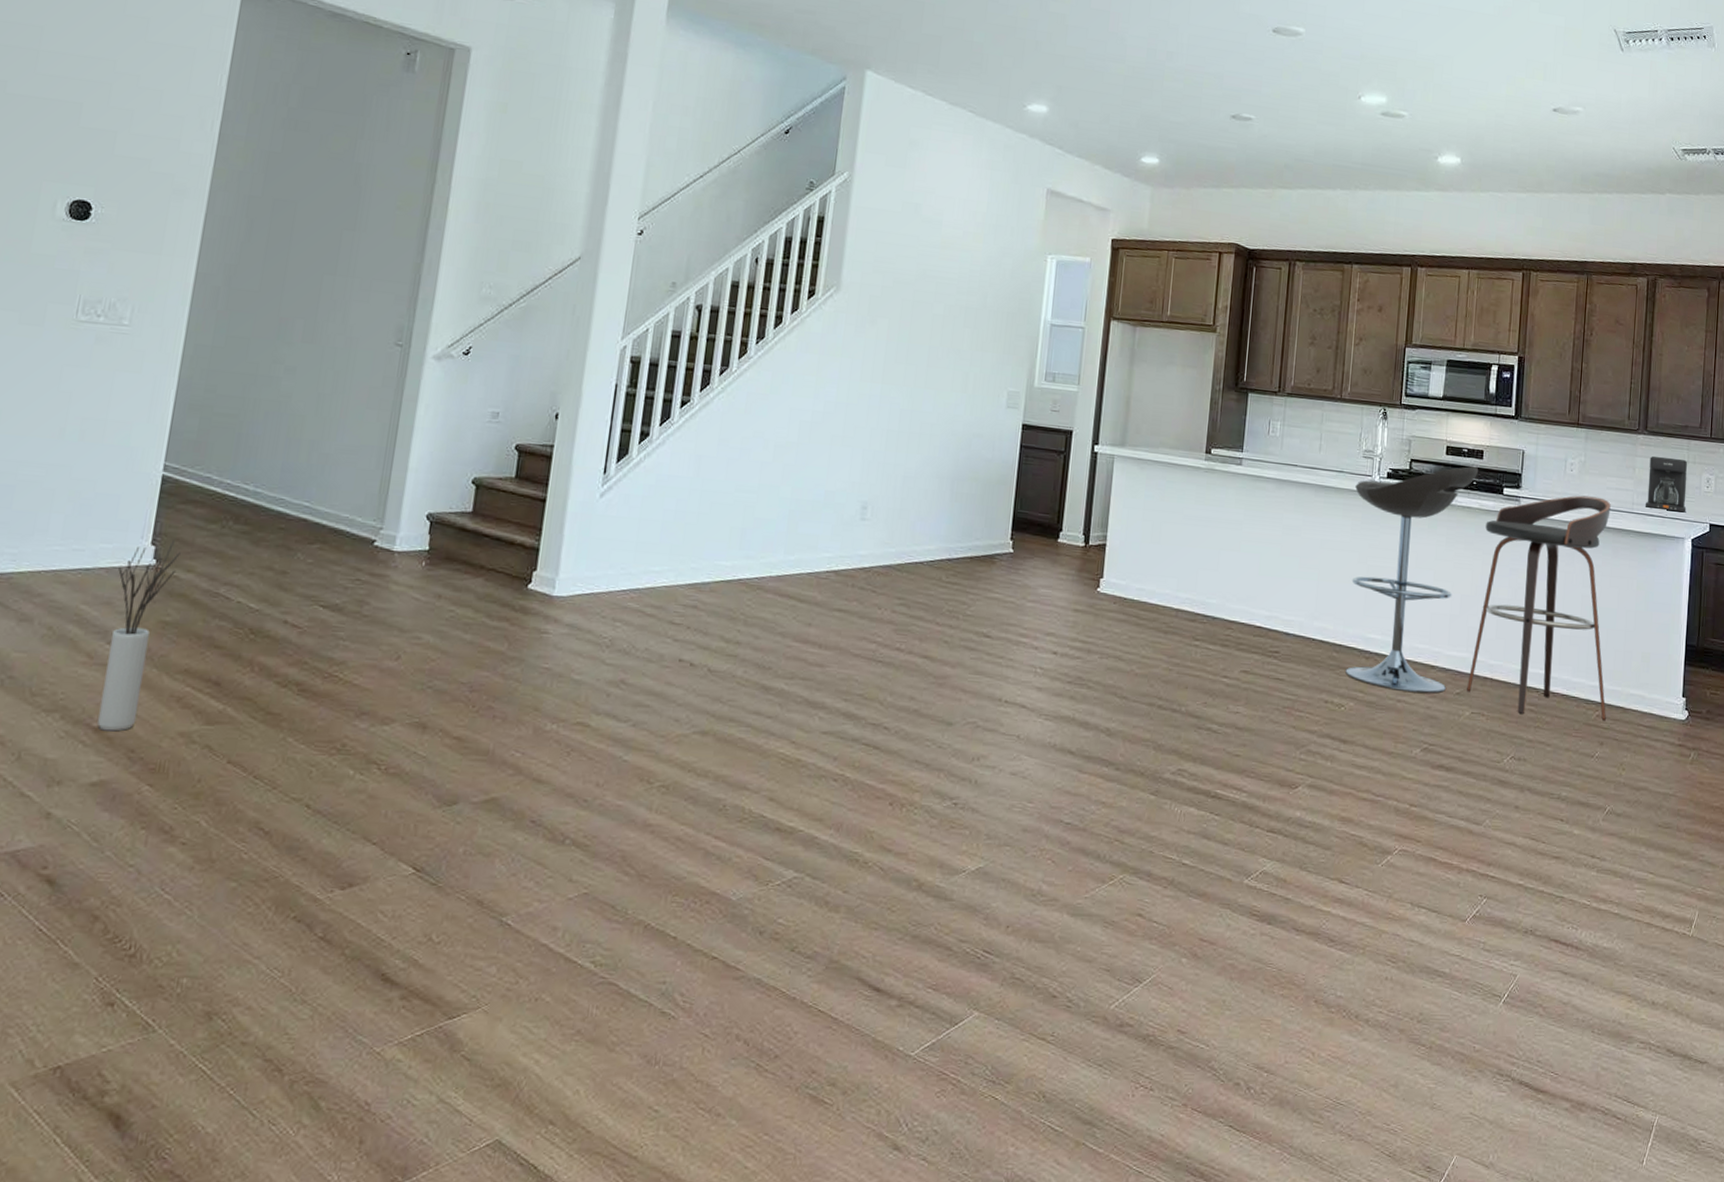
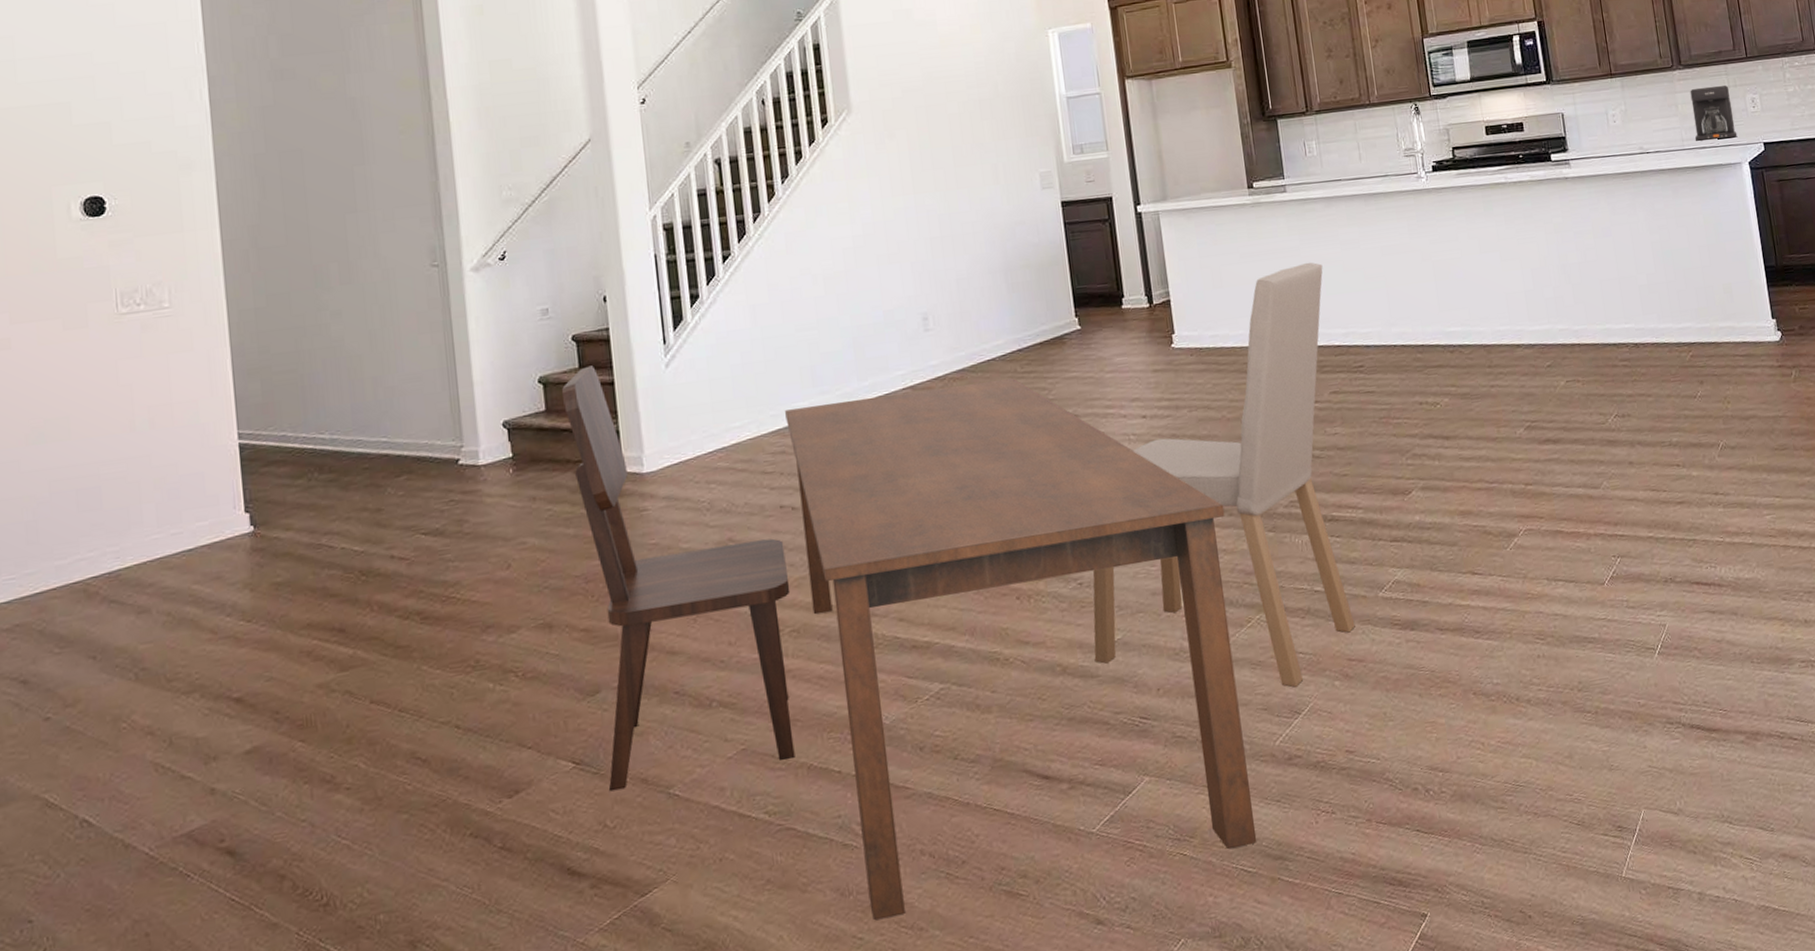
vase: present [97,541,181,732] -> none [220,504,275,700]
dining chair: none [443,478,674,913] -> present [561,365,795,792]
dining table: none [673,566,1113,1103] -> present [785,377,1257,920]
dining chair: none [951,538,1261,955] -> present [1092,262,1355,688]
bar stool: present [1345,466,1478,695] -> none [1403,139,1537,378]
bar stool: present [1467,495,1611,721] -> none [1540,142,1701,373]

